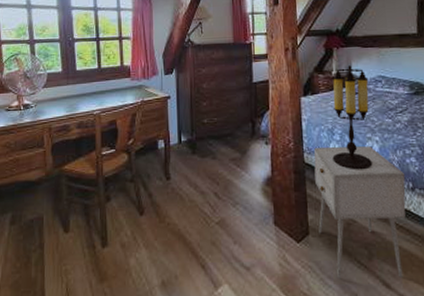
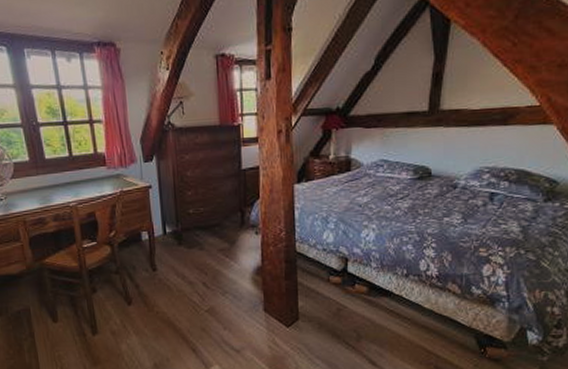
nightstand: present [314,146,406,278] -> none [306,234,401,358]
table lamp: present [332,65,373,170] -> none [326,148,369,259]

